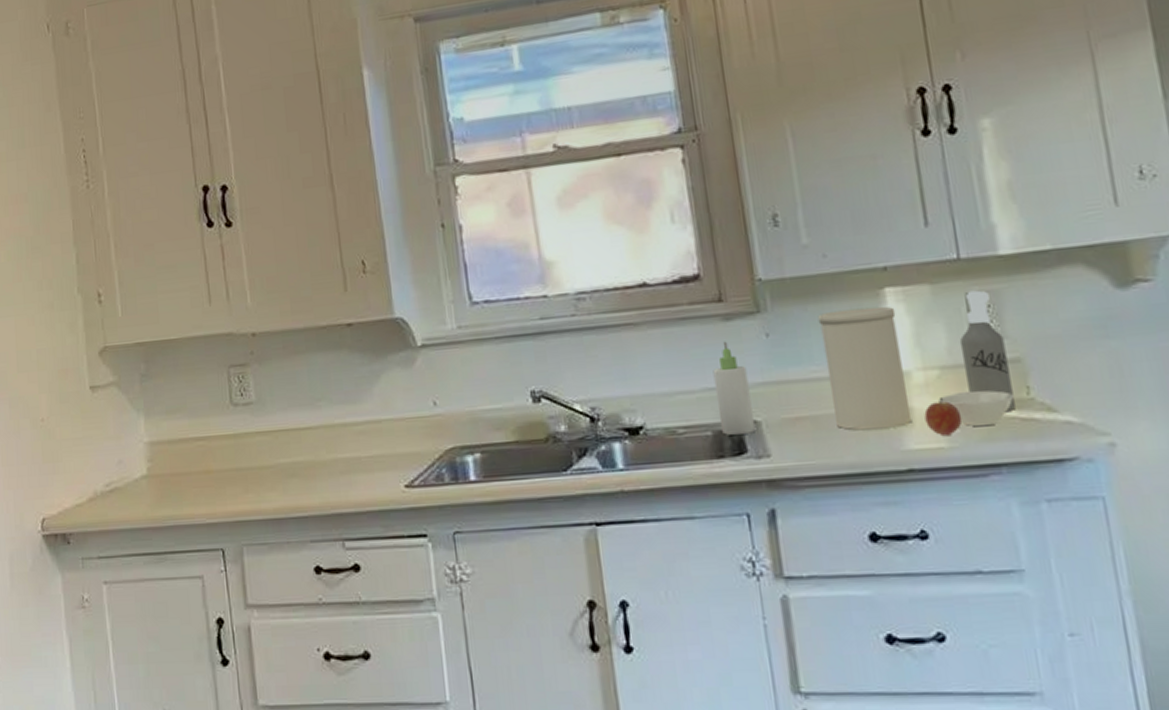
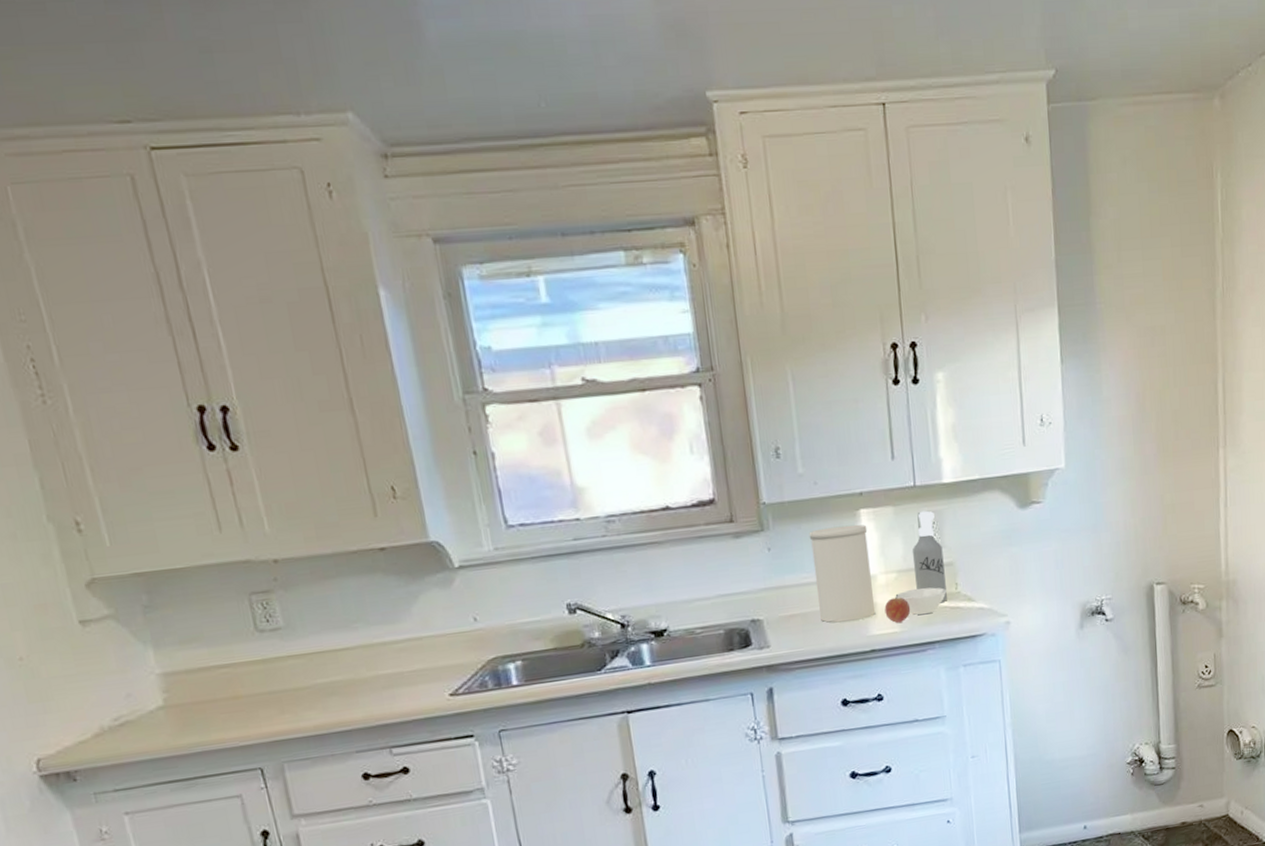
bottle: present [713,341,755,436] -> none [725,555,758,632]

